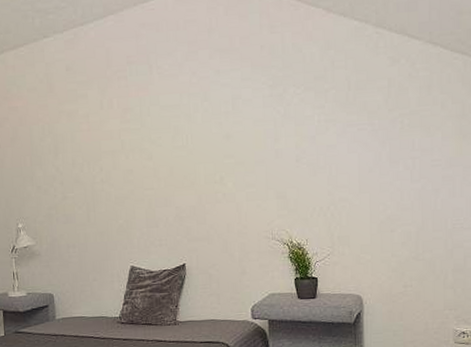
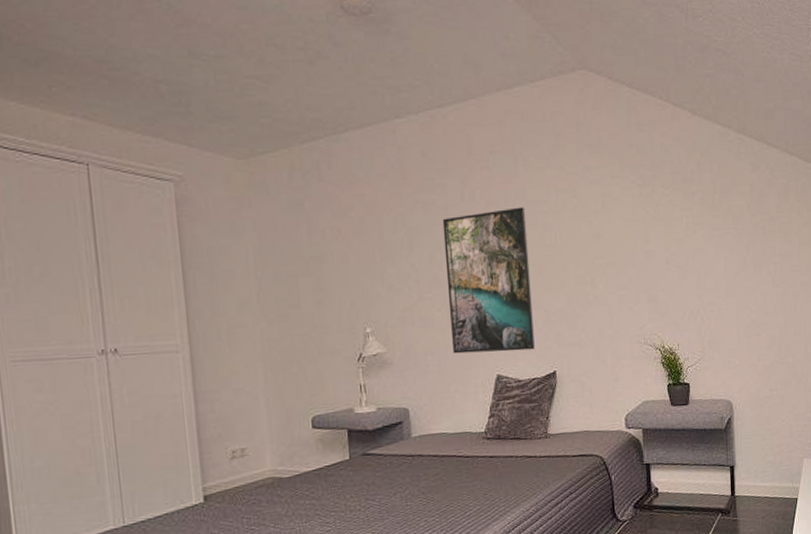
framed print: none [83,112,166,247] -> present [442,207,535,354]

